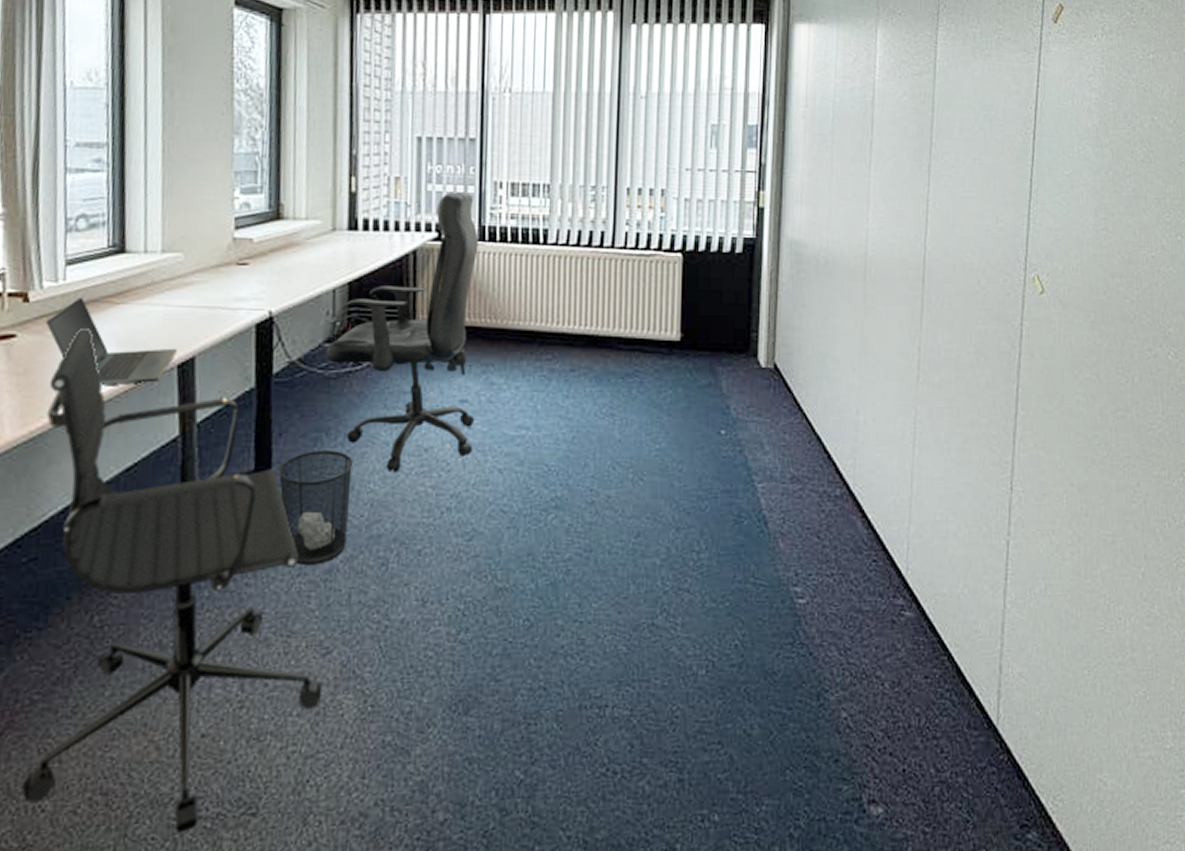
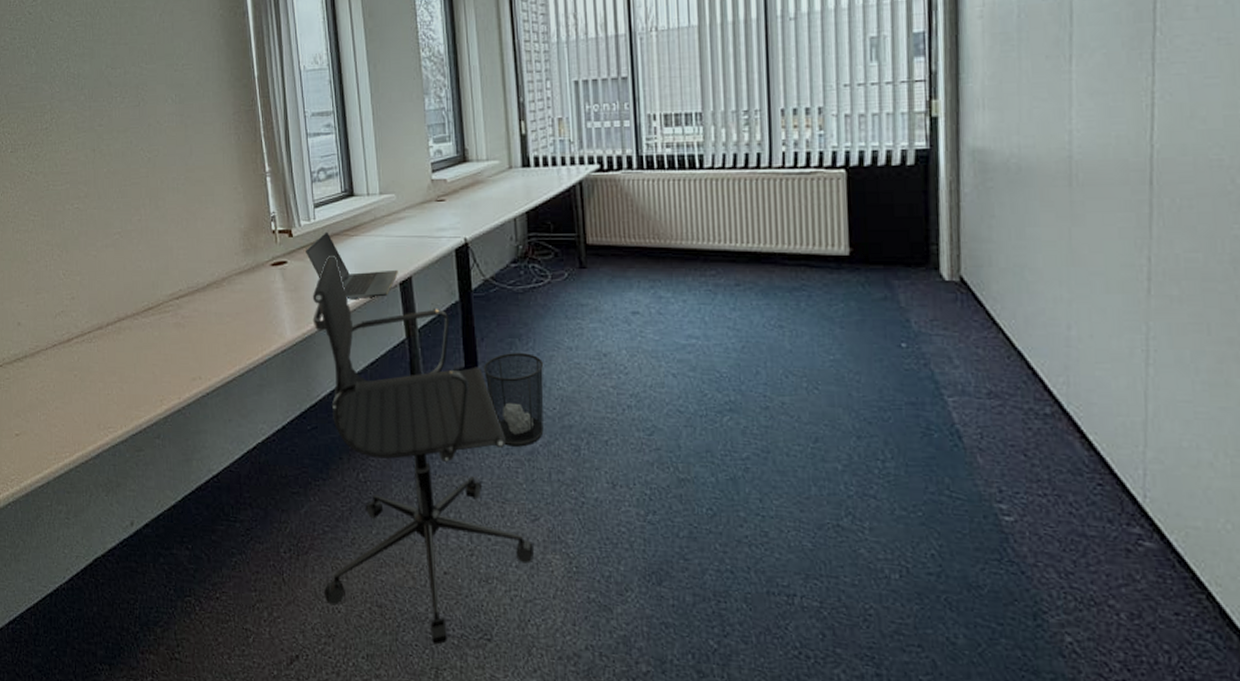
office chair: present [325,192,479,473] -> none [512,126,647,374]

